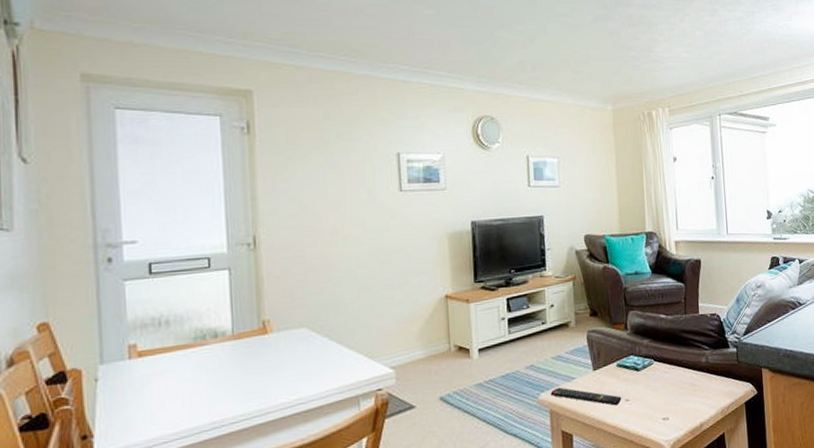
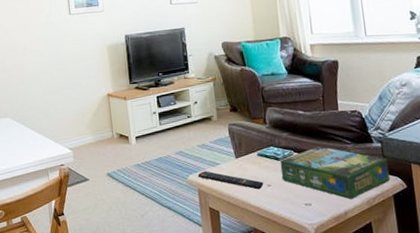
board game: none [639,353,744,411] -> present [279,146,391,200]

